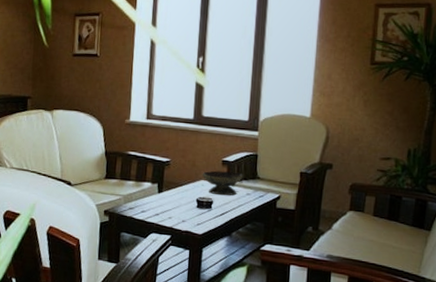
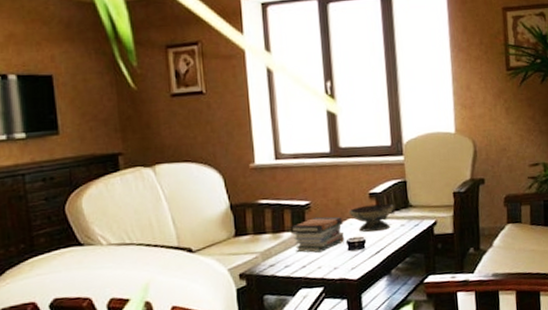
book stack: none [150,173,197,205] -> present [290,216,344,253]

